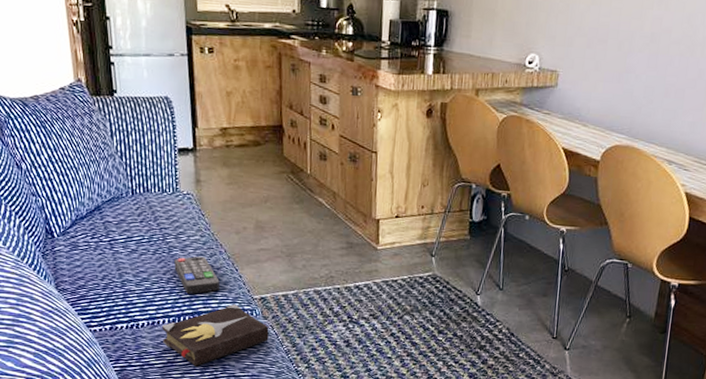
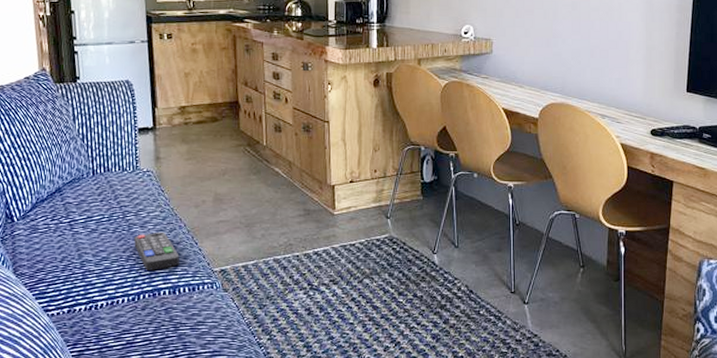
hardback book: present [162,304,269,367] -> none [121,278,230,346]

